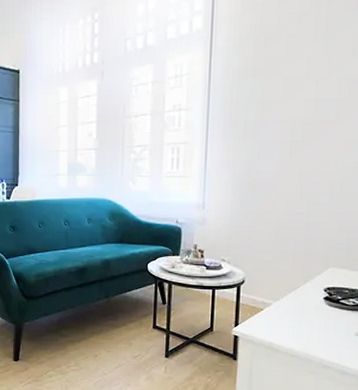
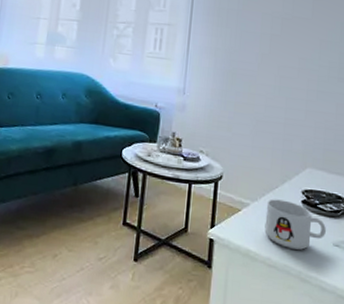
mug: none [287,298,348,341] -> present [264,199,326,250]

